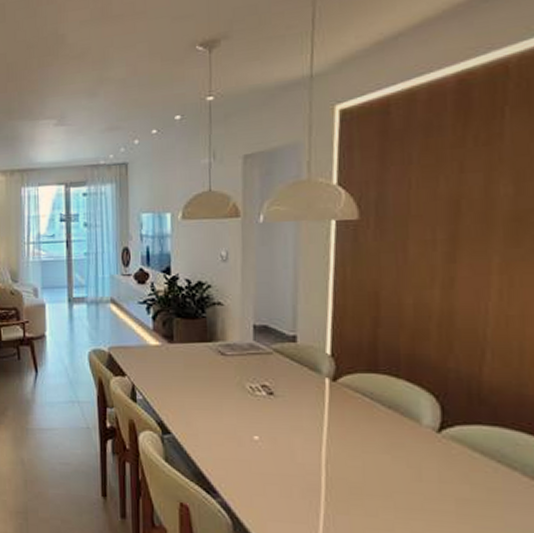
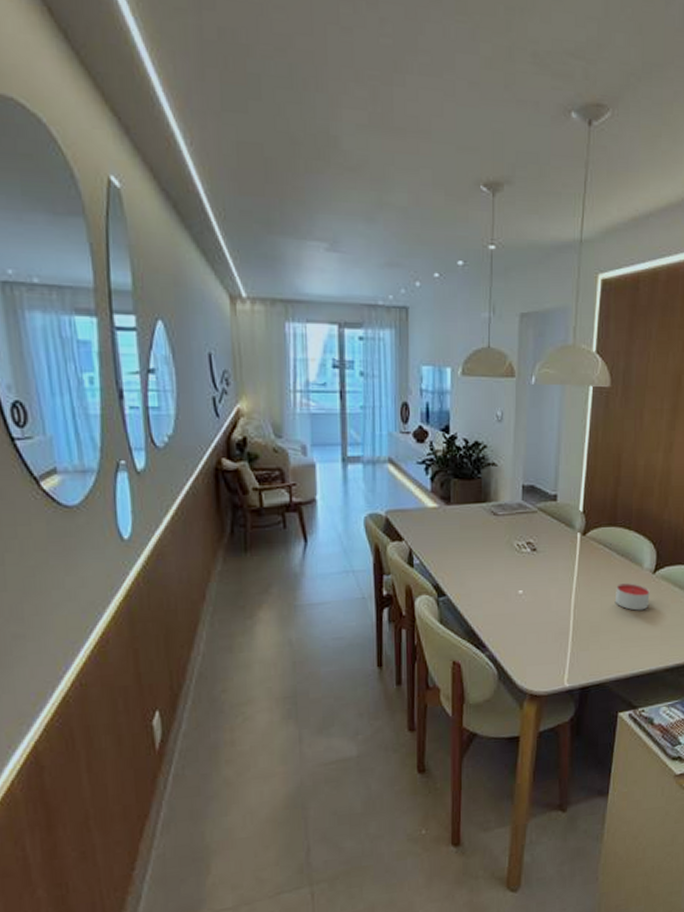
candle: none [383,440,435,476] -> present [616,583,650,611]

